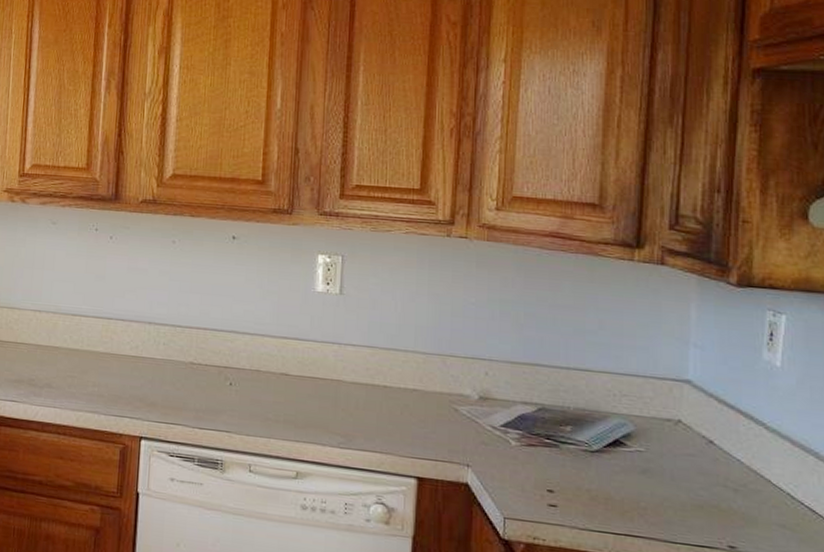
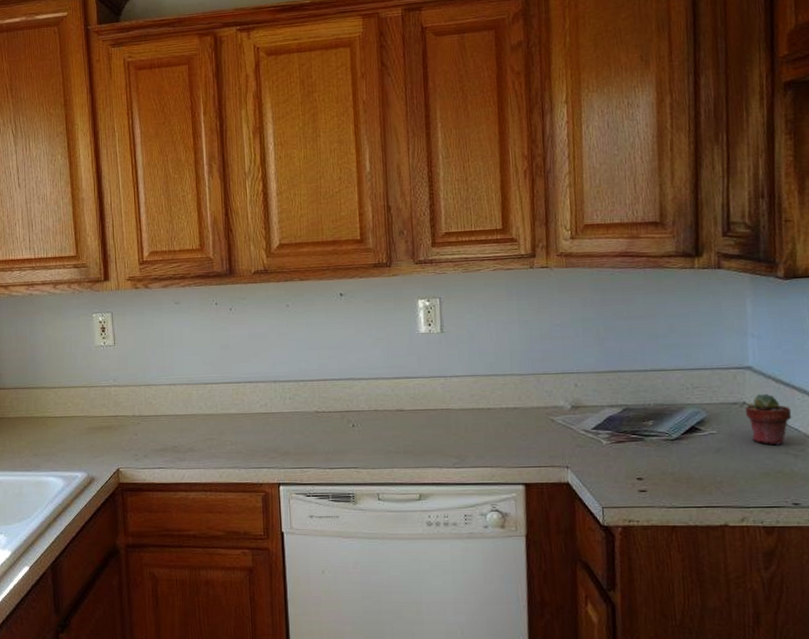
potted succulent: none [679,412,735,476] -> present [745,393,792,445]

